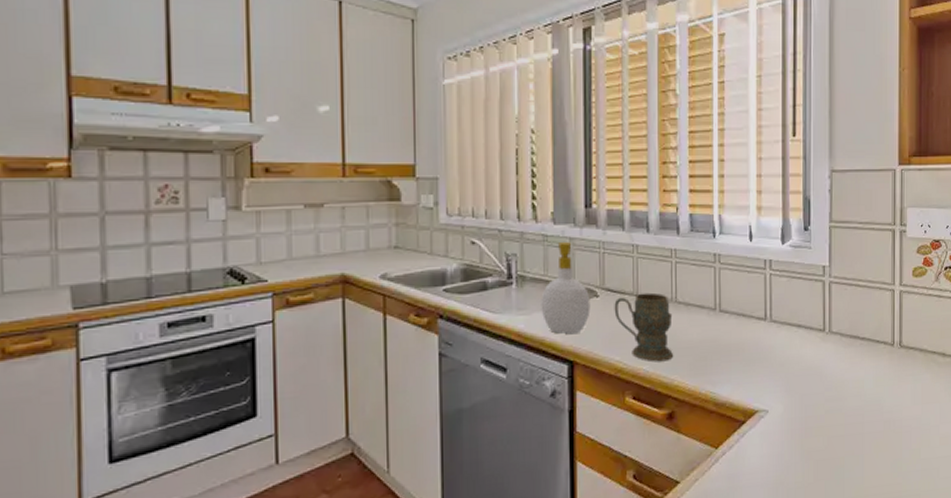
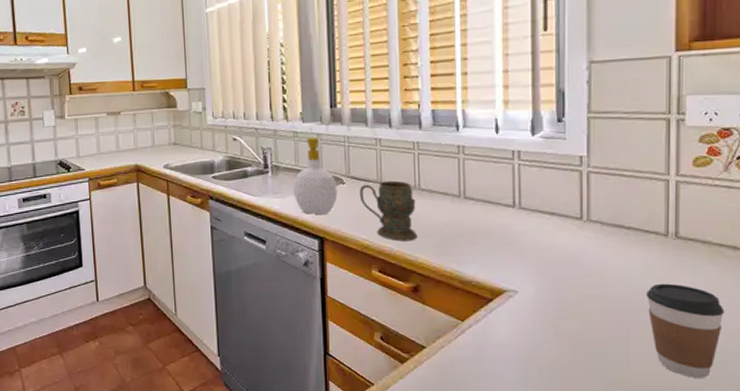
coffee cup: none [877,392,937,486] -> present [647,283,725,378]

